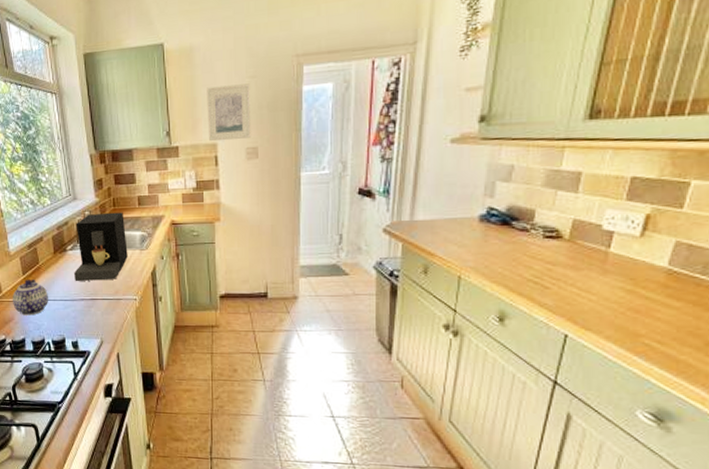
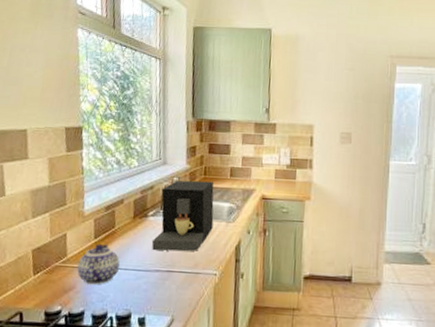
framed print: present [207,83,251,142] -> none [306,73,348,124]

